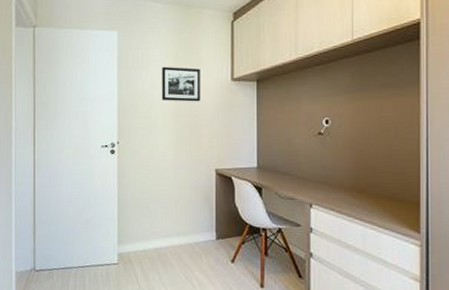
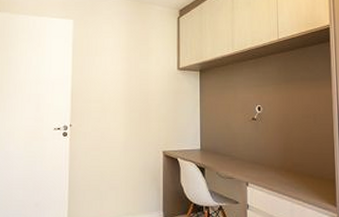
picture frame: present [162,66,200,102] -> none [114,54,150,88]

